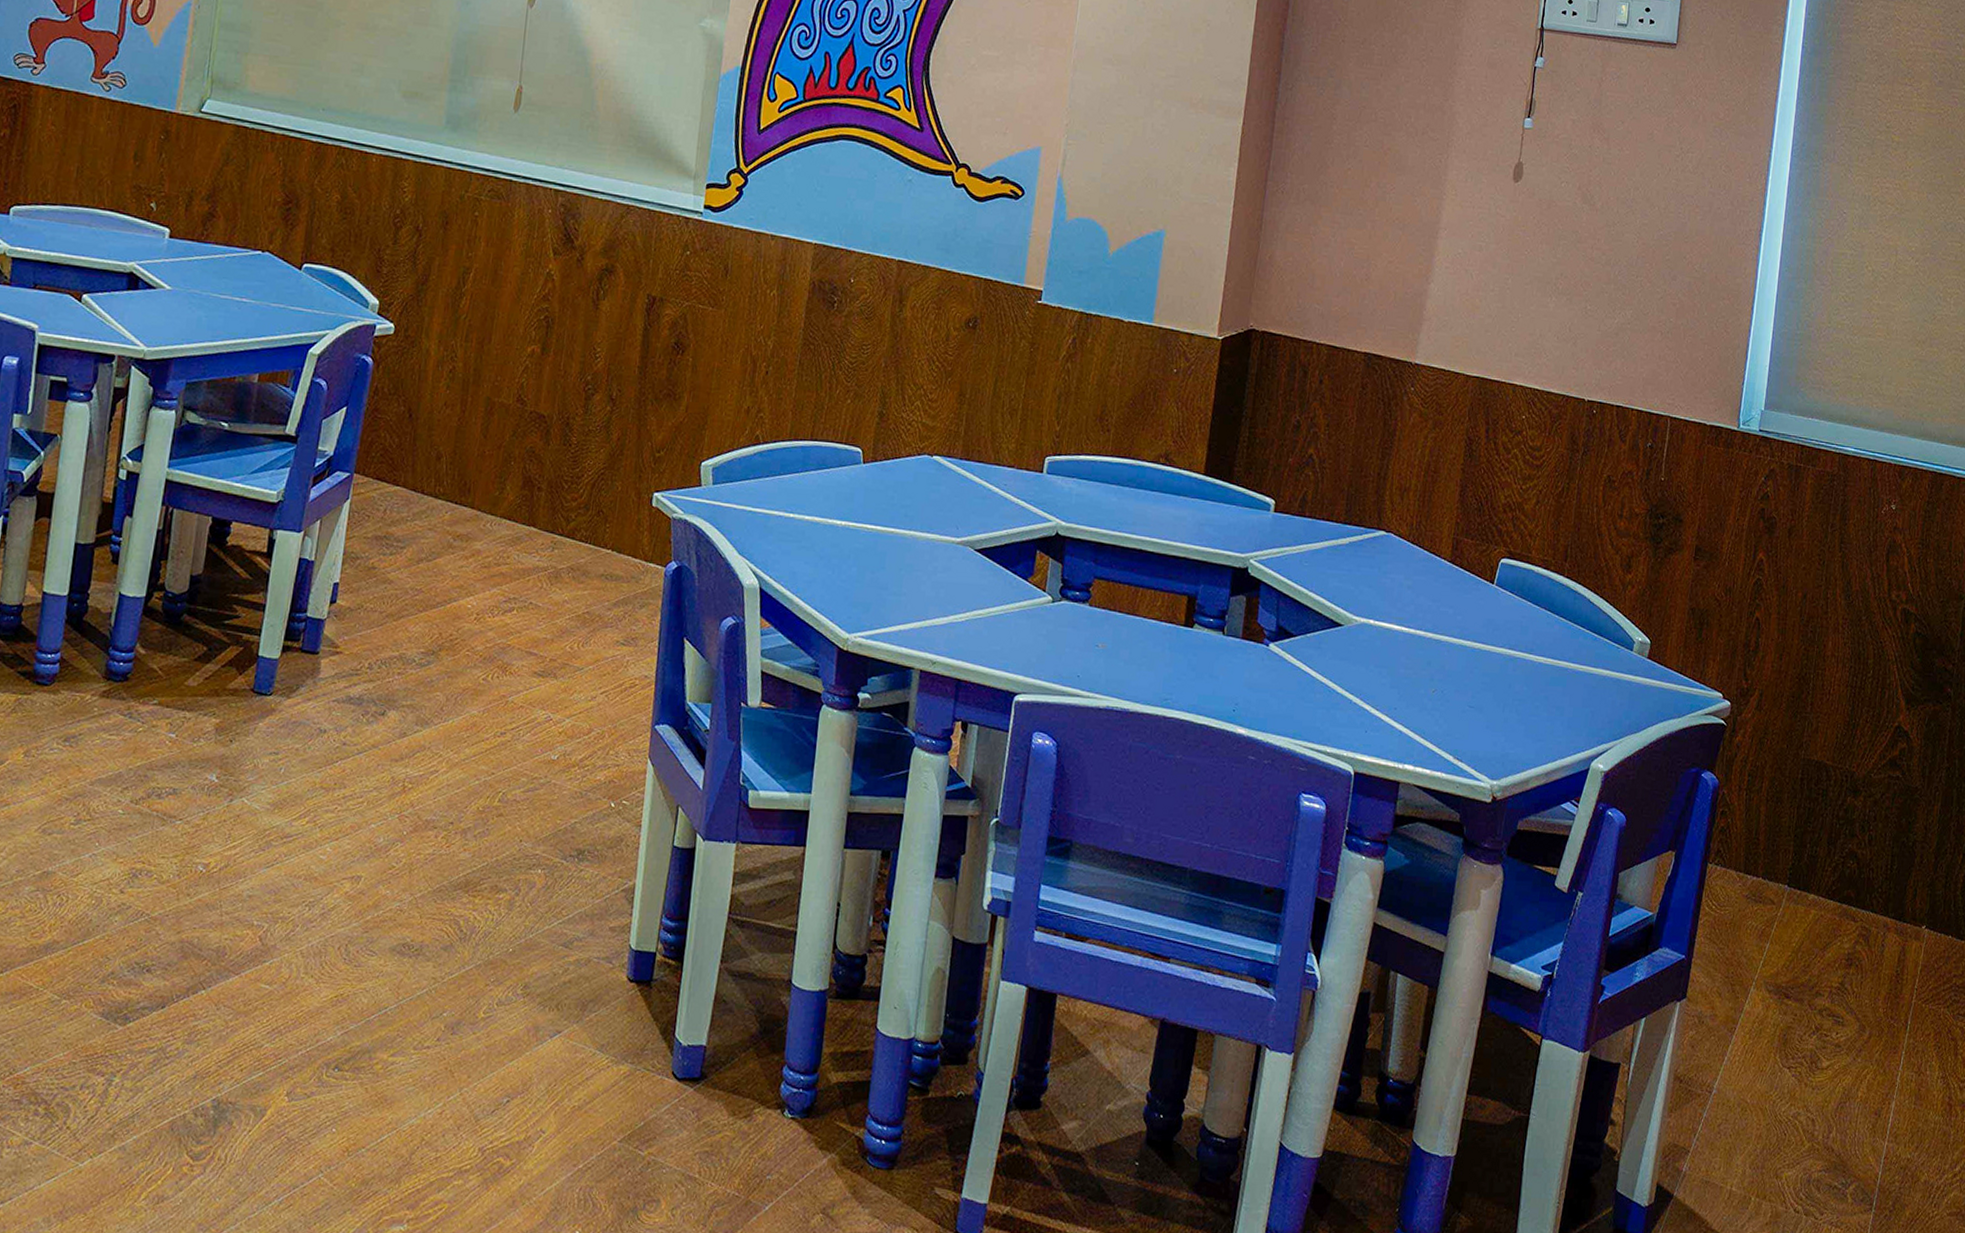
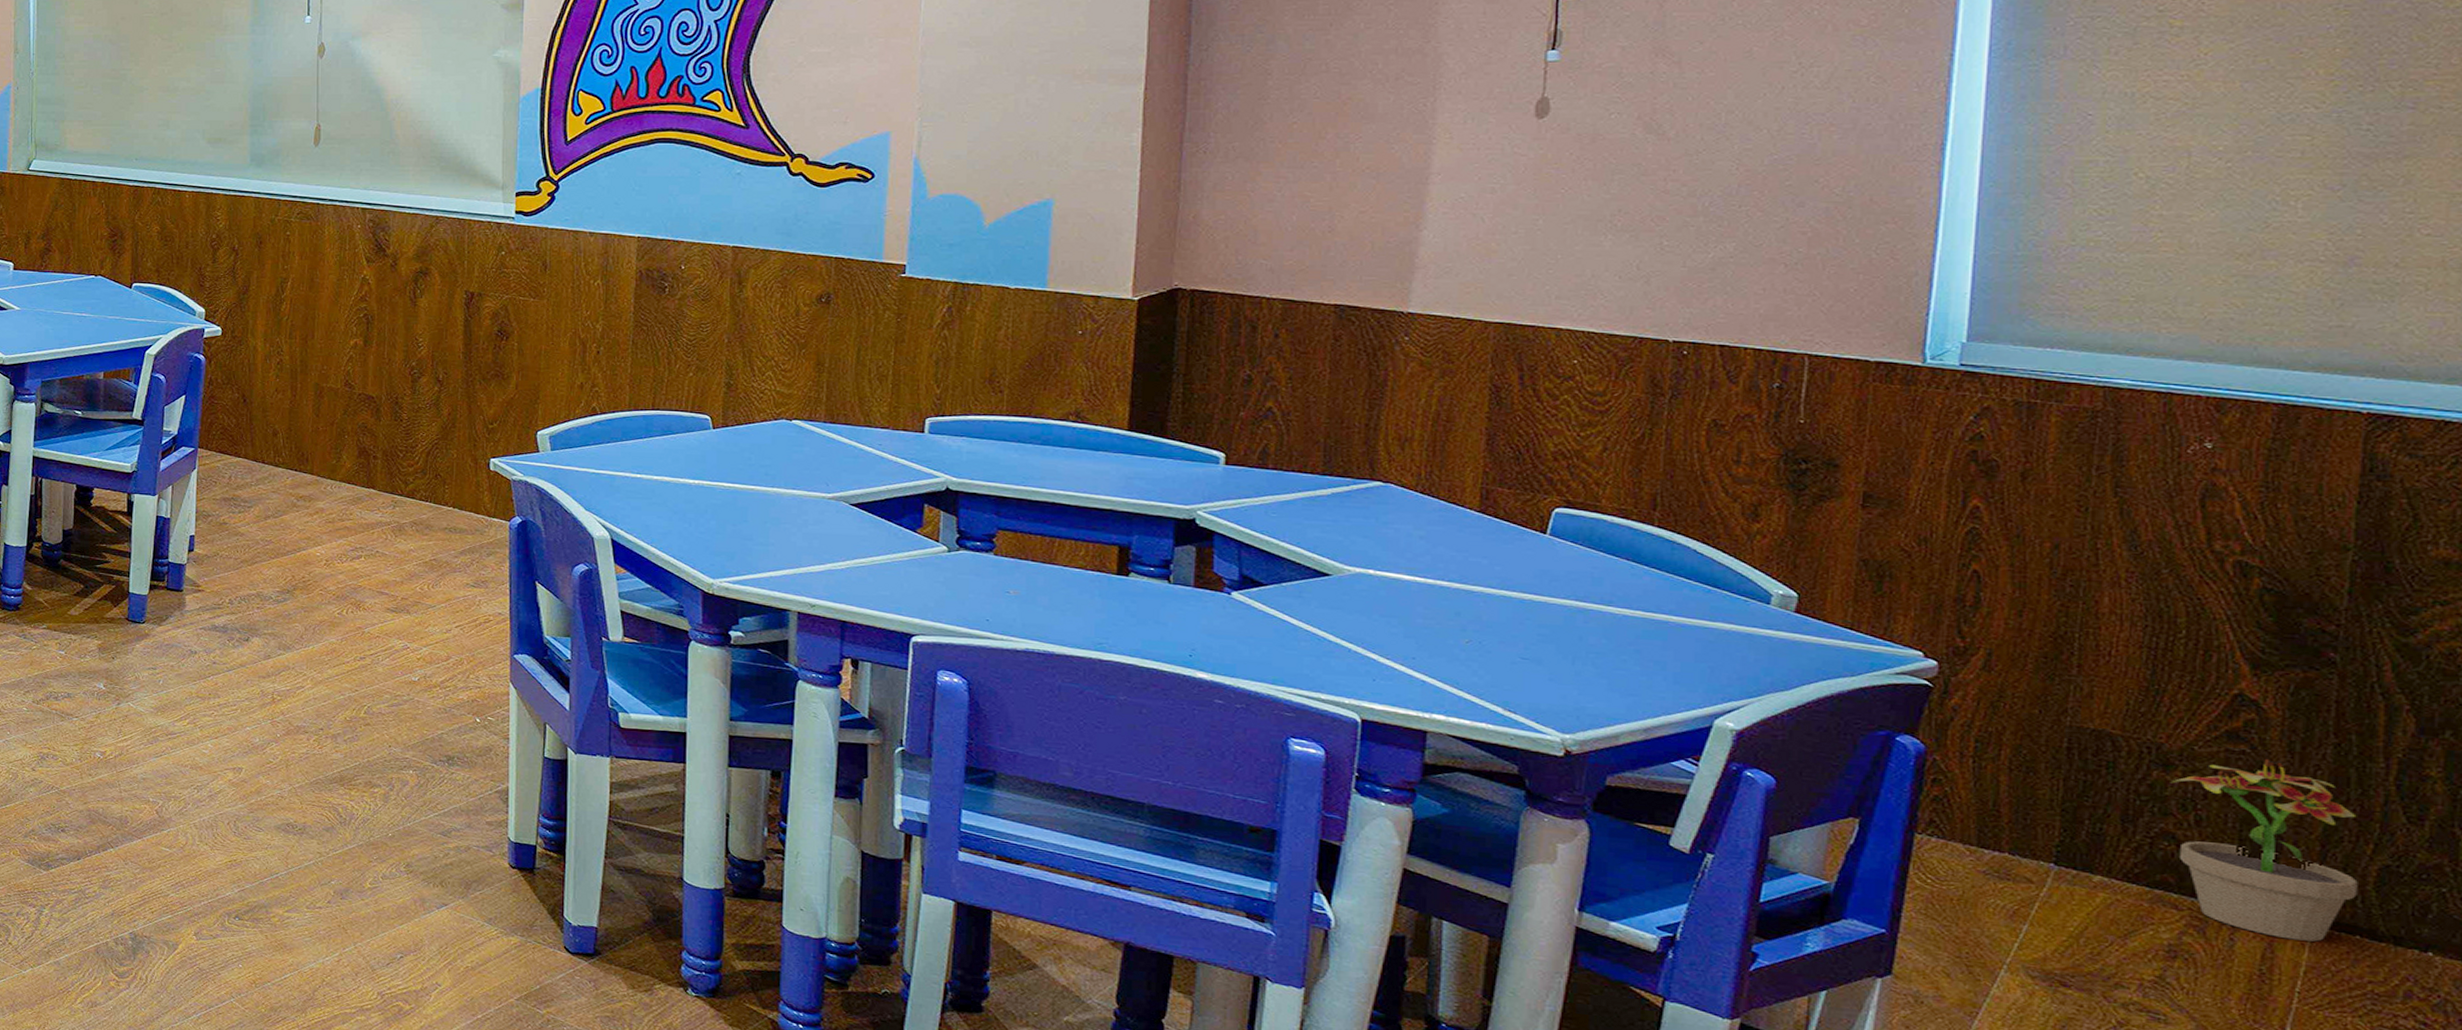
potted plant: none [1856,782,1955,943] -> present [2168,758,2358,942]

